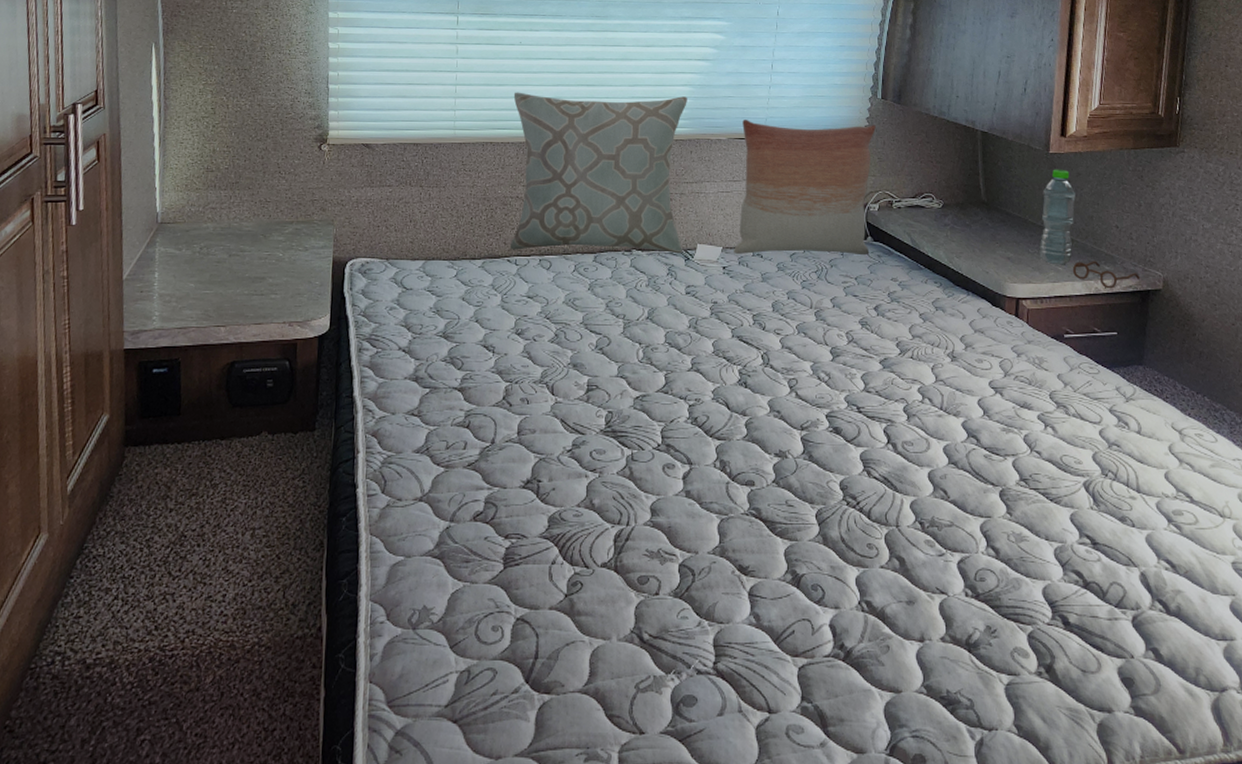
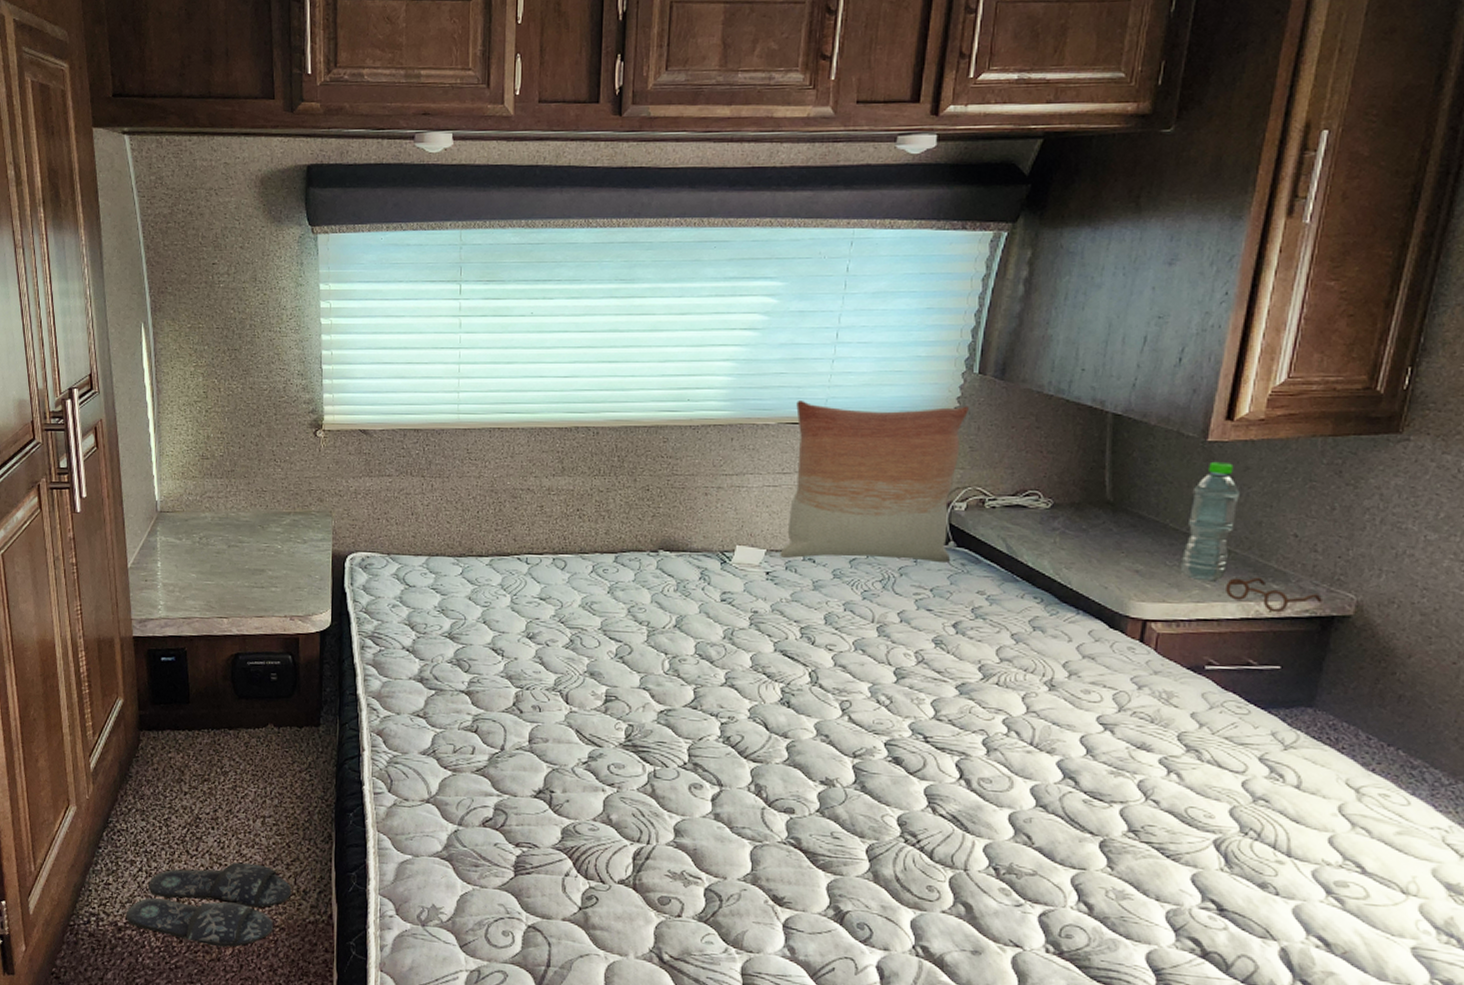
slippers: none [96,580,280,675] -> present [126,862,292,947]
pillow: present [511,92,687,254] -> none [521,370,729,556]

